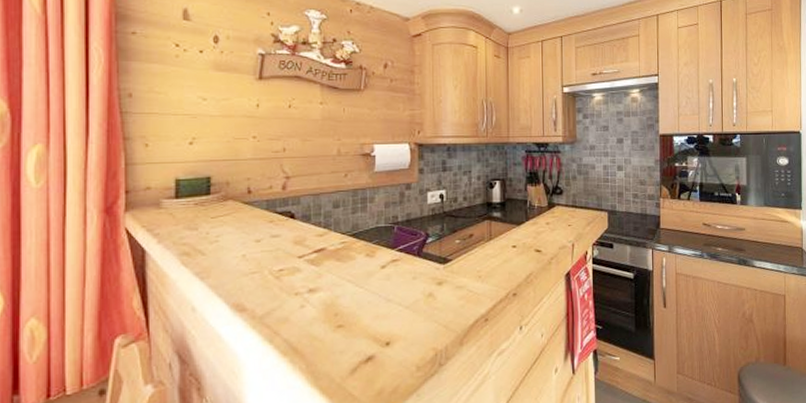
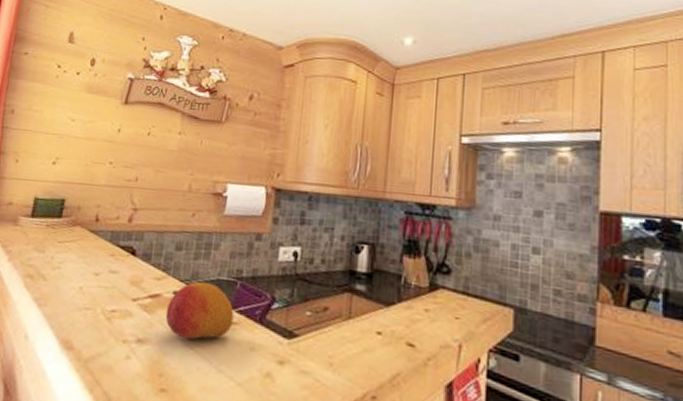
fruit: none [332,231,395,281] -> present [165,281,234,340]

